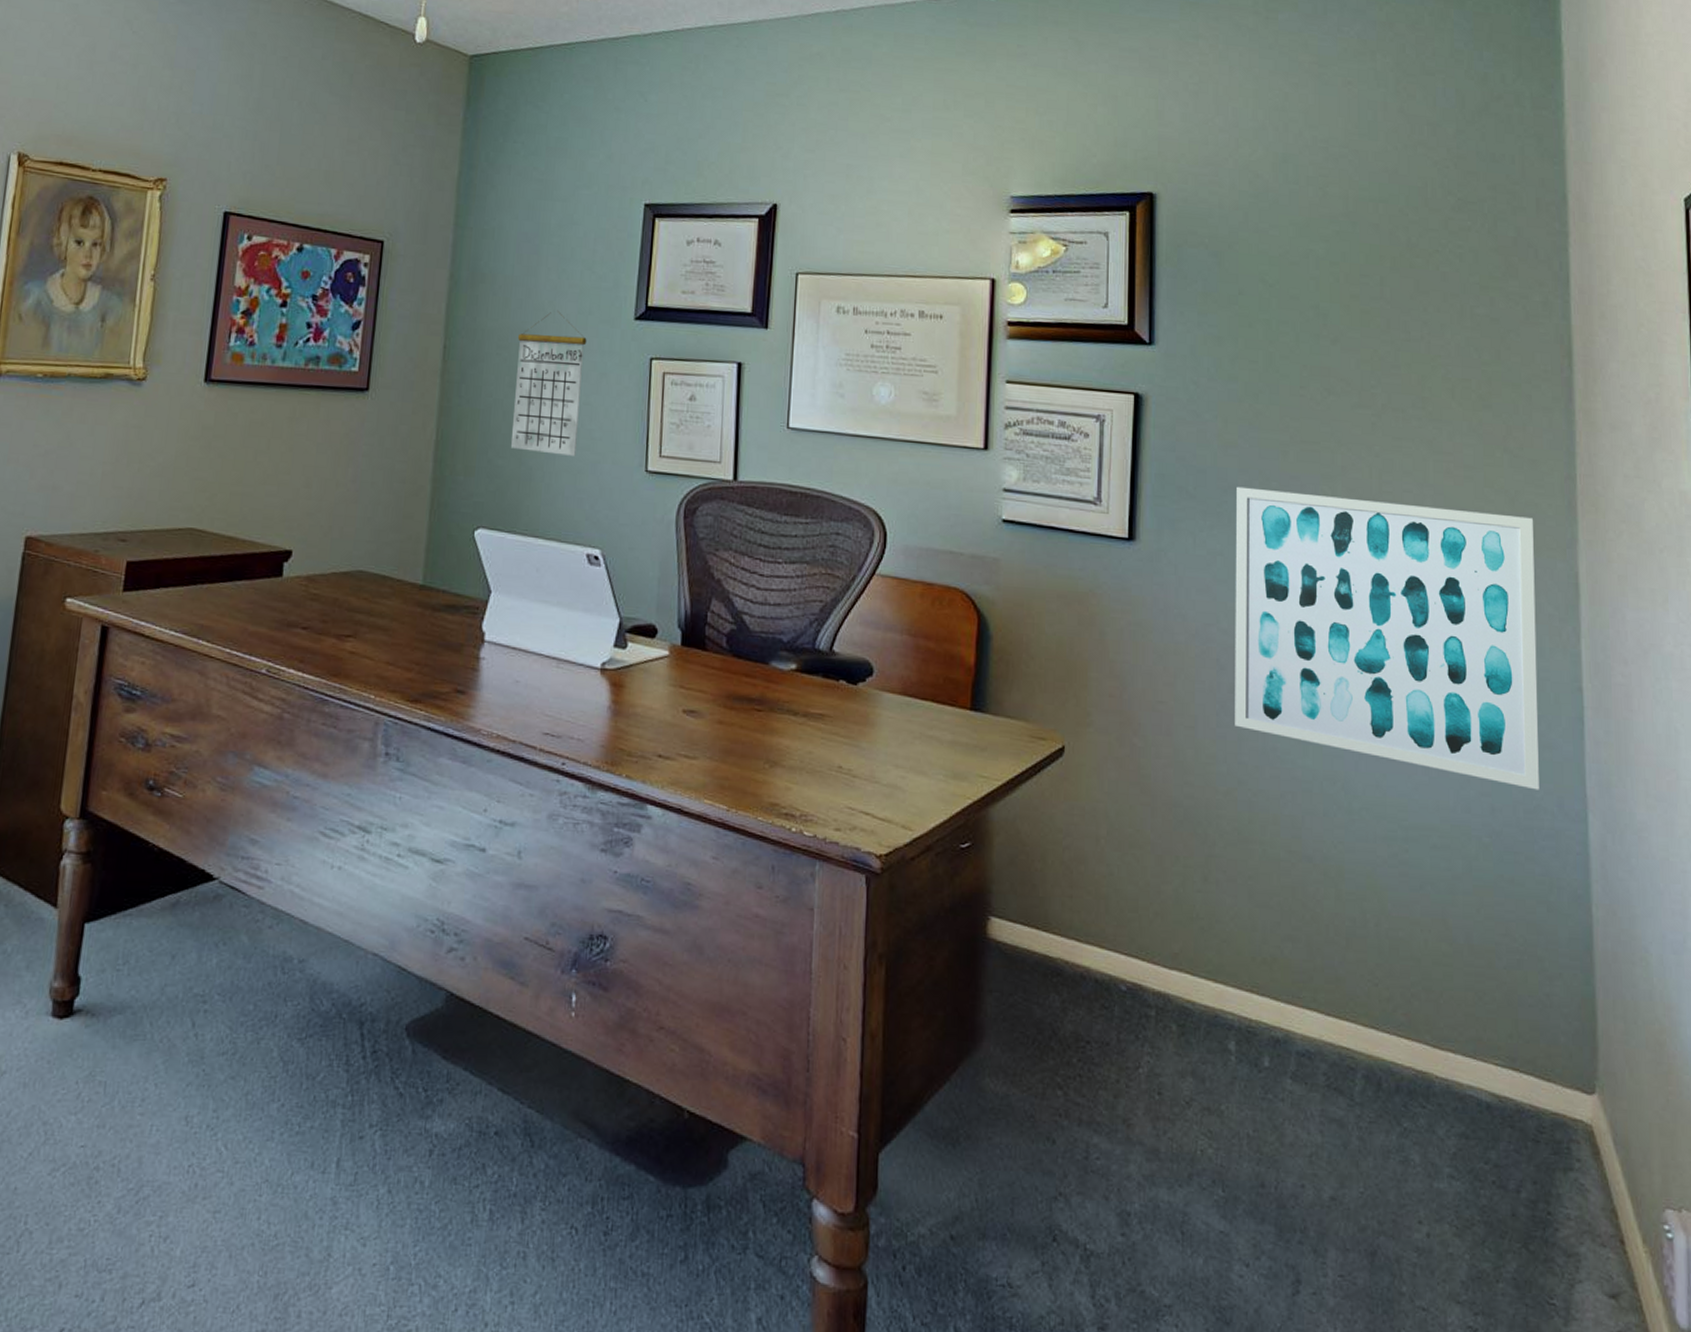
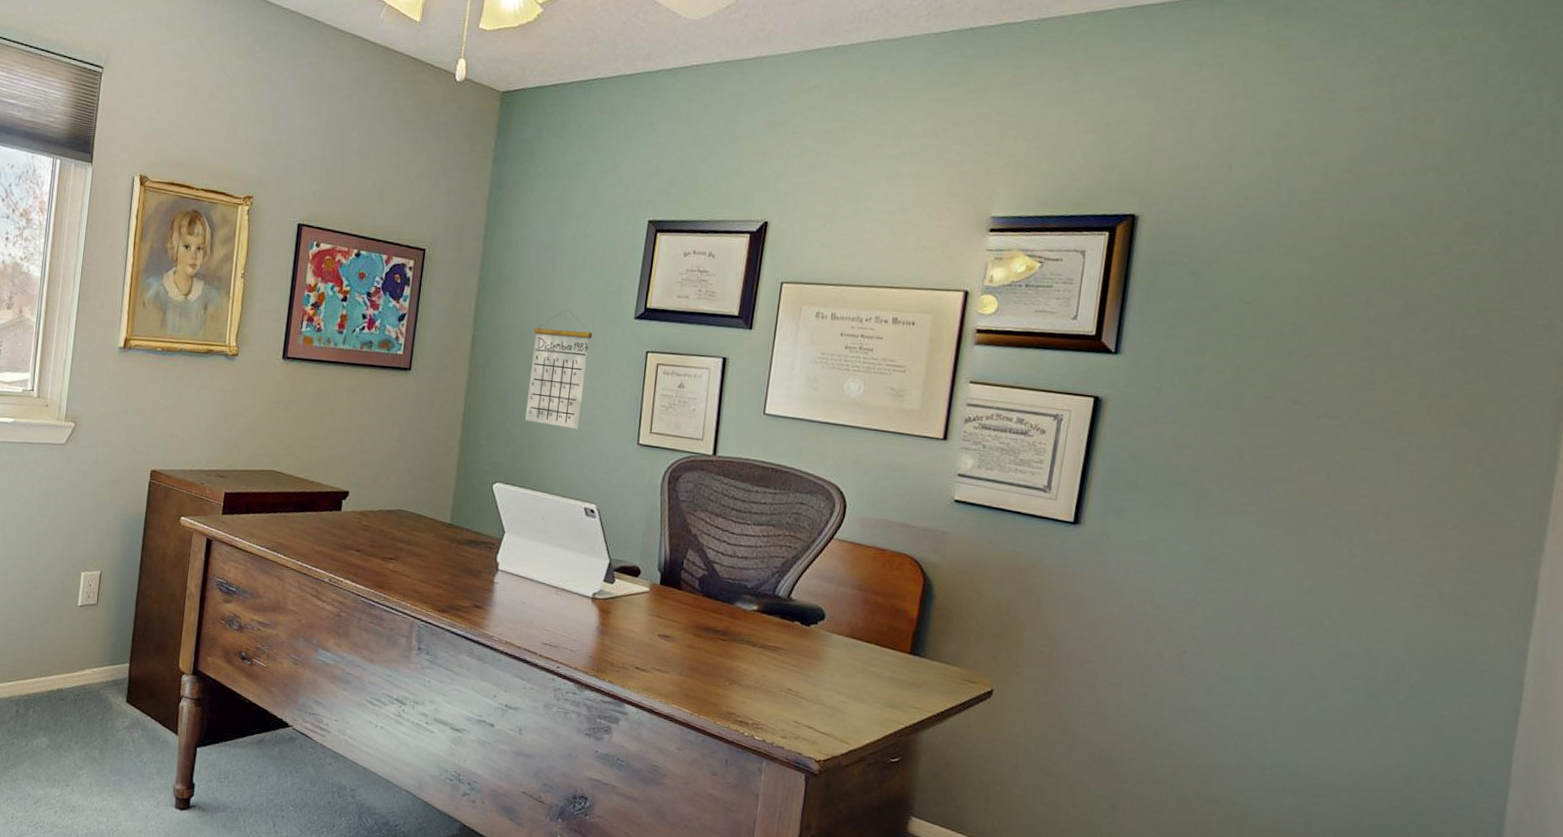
wall art: present [1235,486,1539,790] -> none [1158,483,1497,767]

